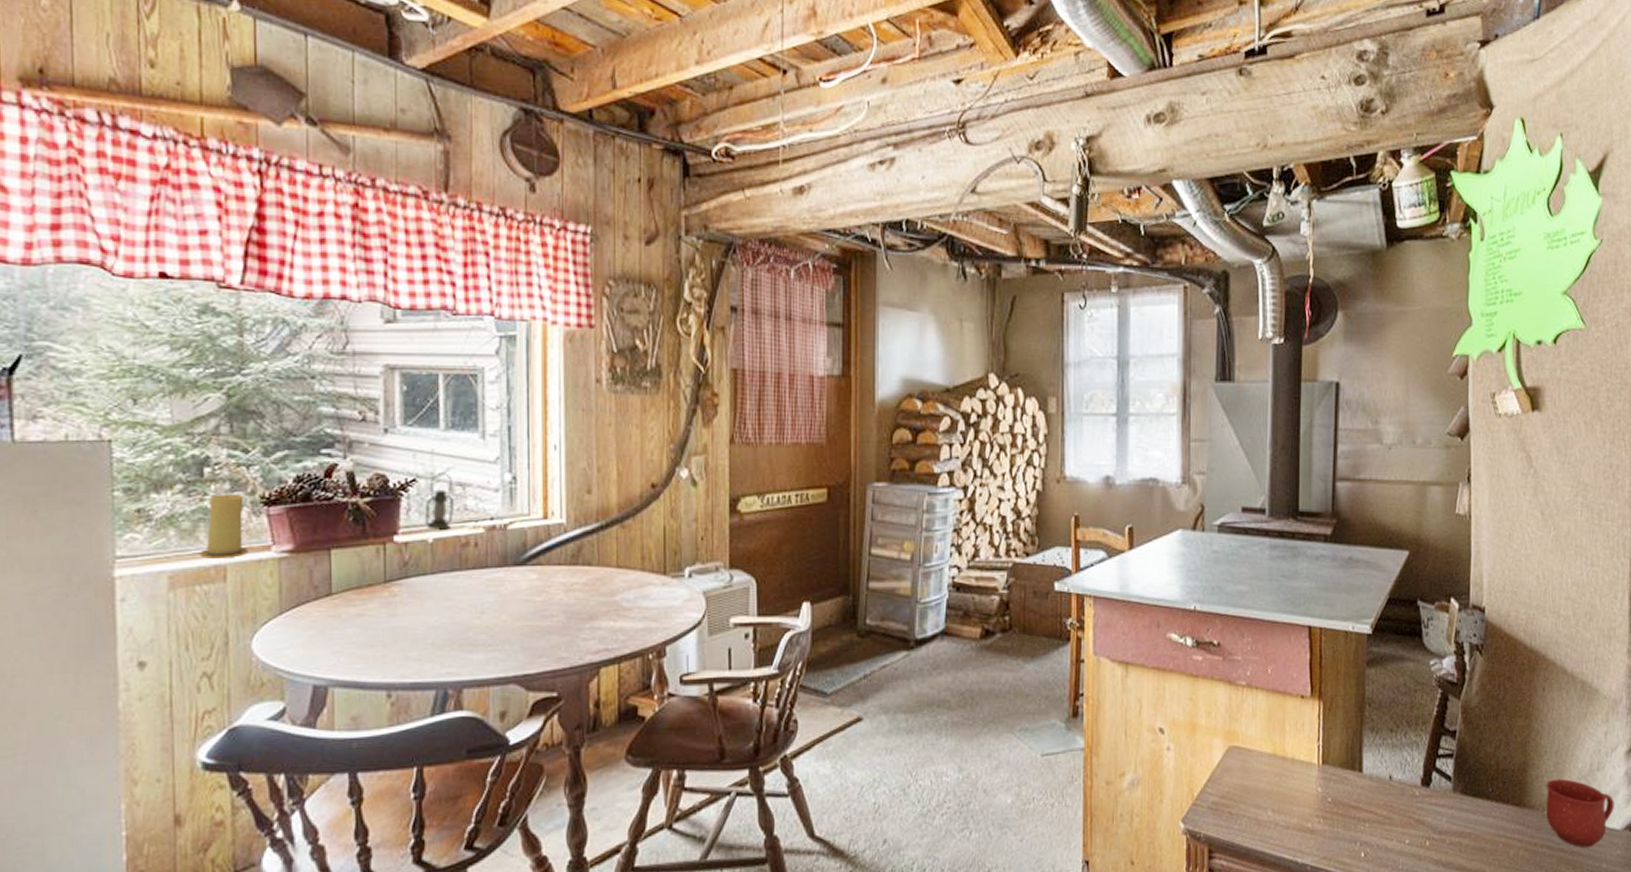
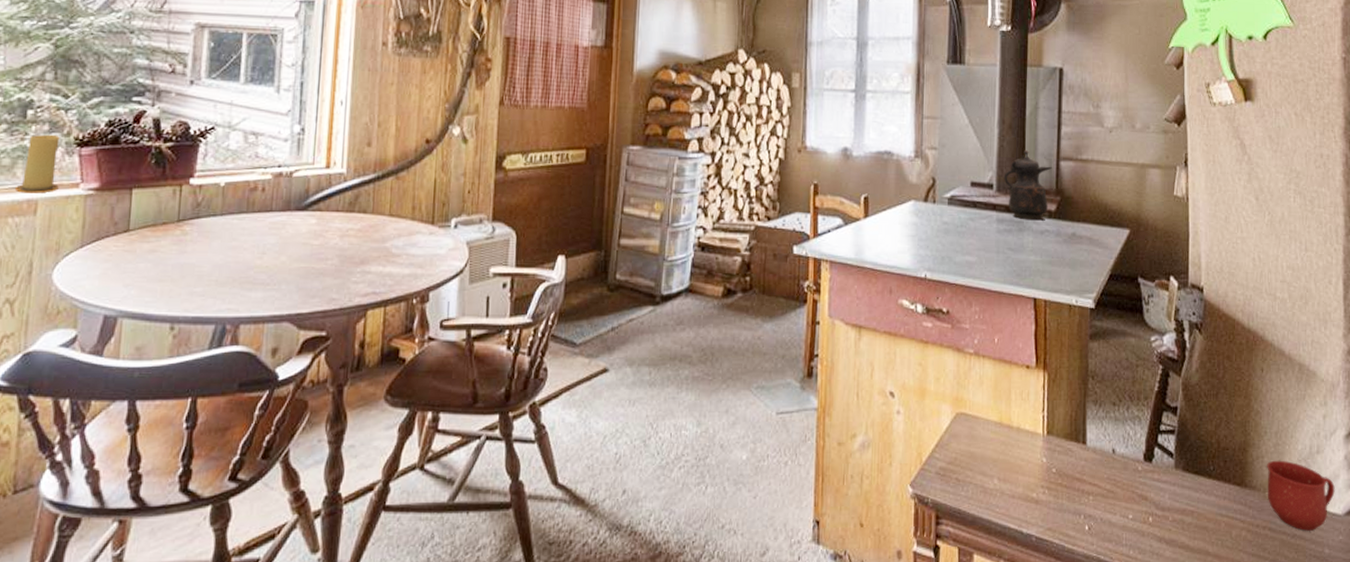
lantern: present [424,473,455,530] -> none [219,122,248,175]
coffeepot: none [1276,470,1328,546] -> present [1003,149,1052,221]

